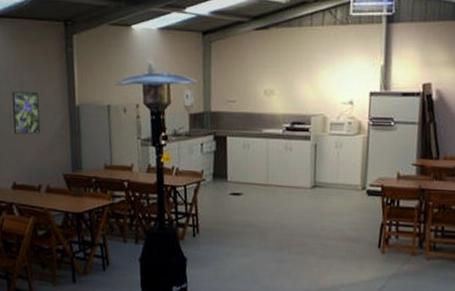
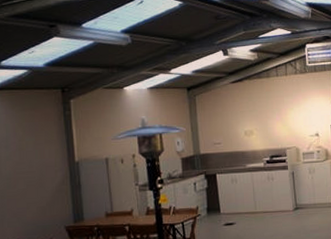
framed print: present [12,91,40,135] -> none [12,152,41,195]

